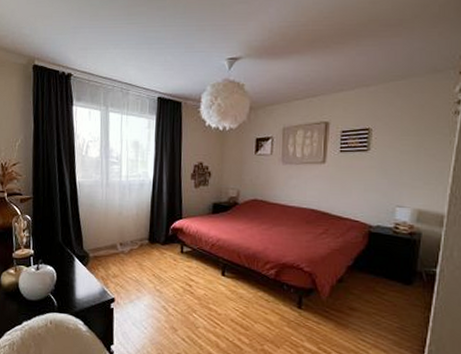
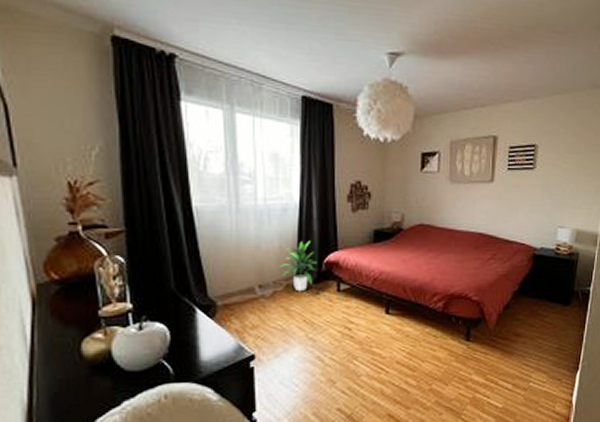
indoor plant: none [136,210,166,251] -> present [279,240,318,292]

